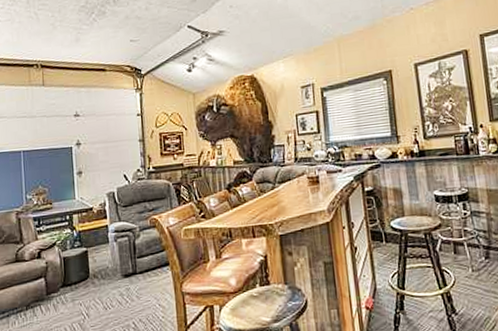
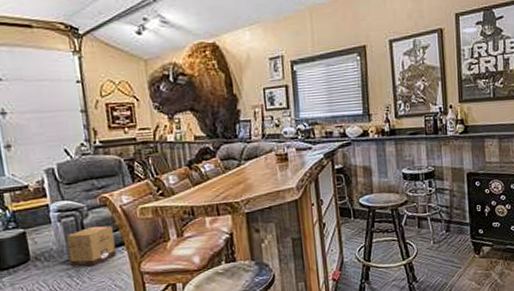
cardboard box: none [120,246,162,286] -> present [66,225,116,267]

